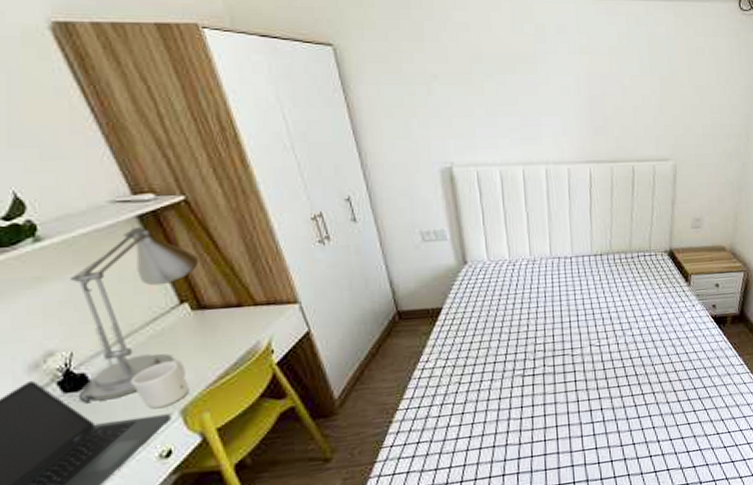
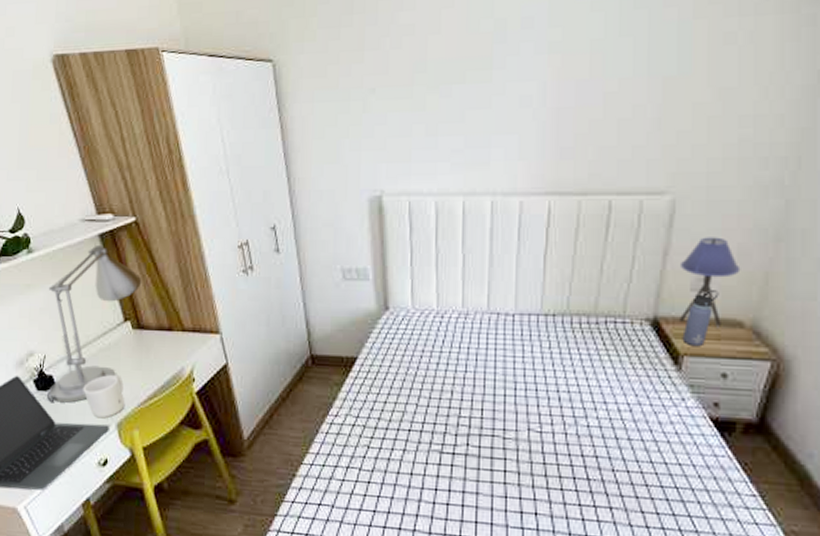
table lamp: none [683,189,721,254] -> present [678,237,741,330]
water bottle: none [689,227,709,268] -> present [682,290,719,347]

